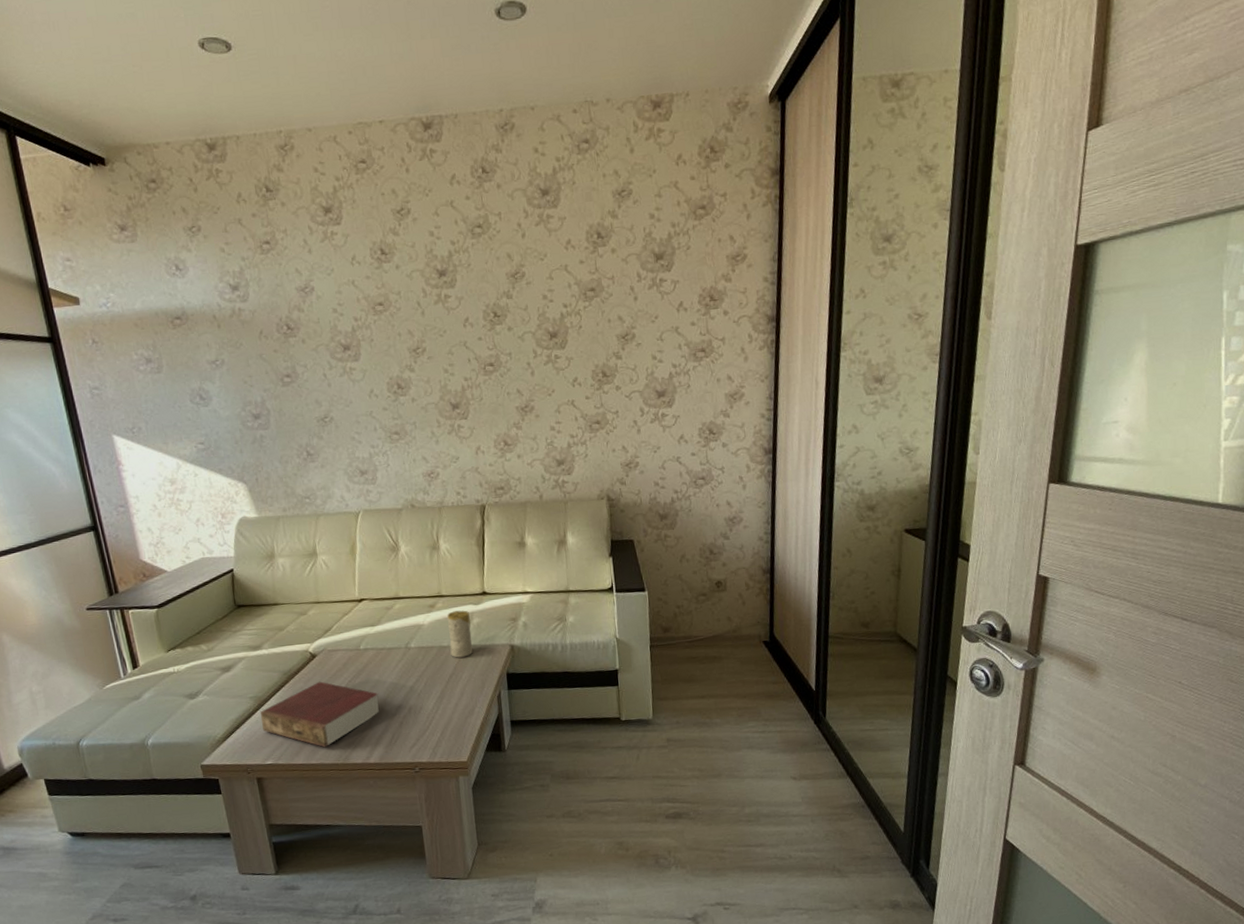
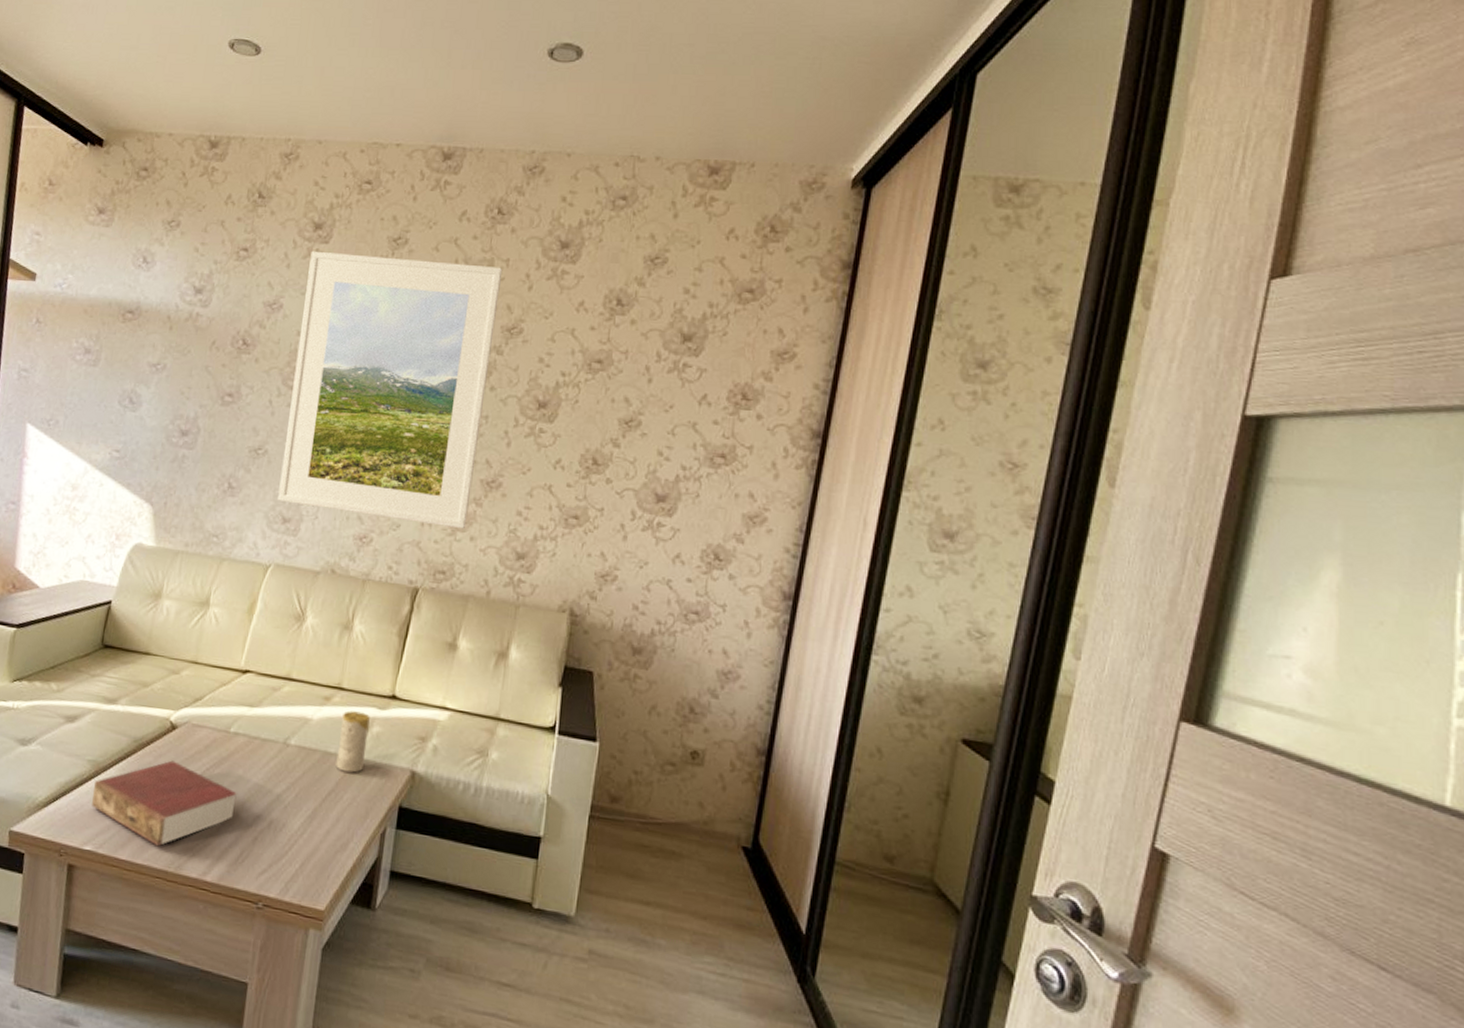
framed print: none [327,221,512,458] -> present [278,251,503,529]

